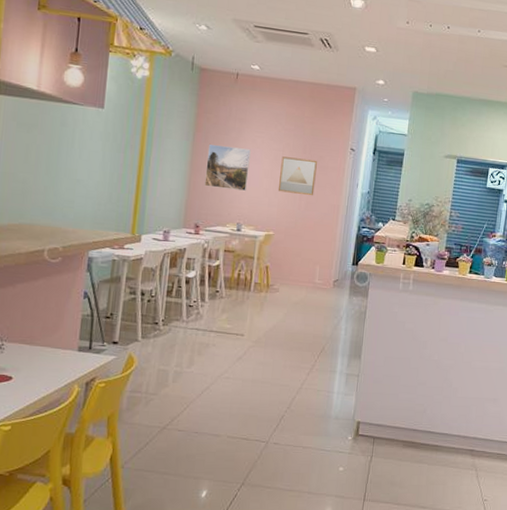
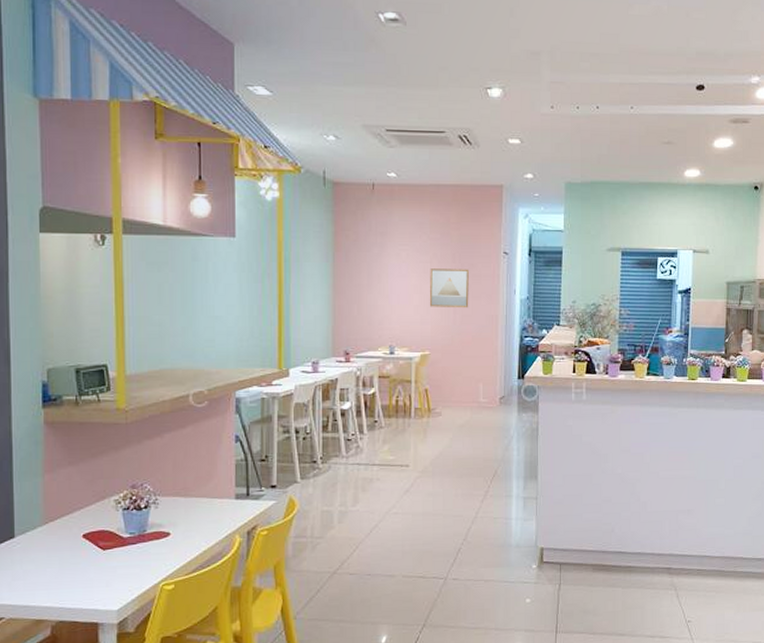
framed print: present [204,143,251,191] -> none [350,263,396,310]

